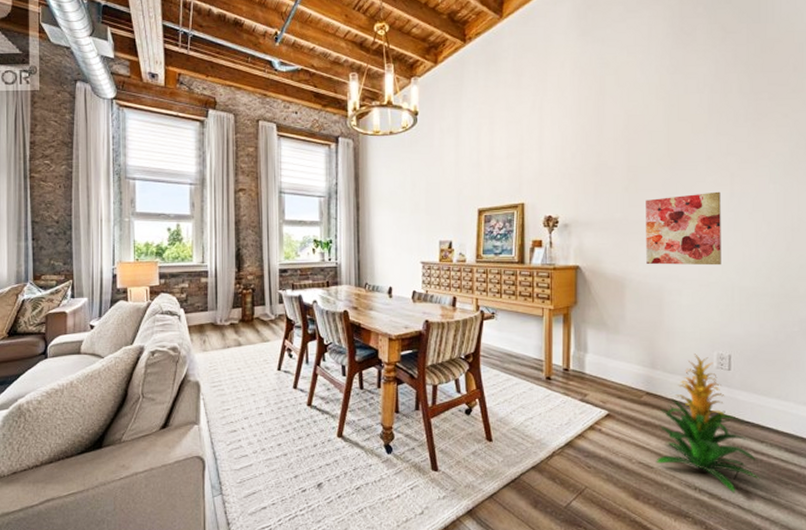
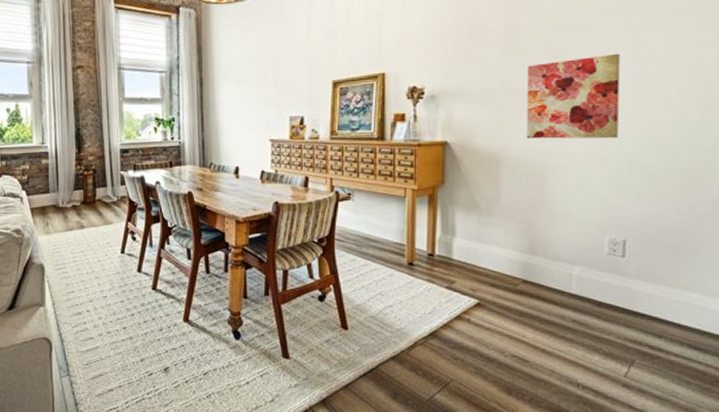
indoor plant: present [656,354,760,493] -> none [532,238,656,392]

